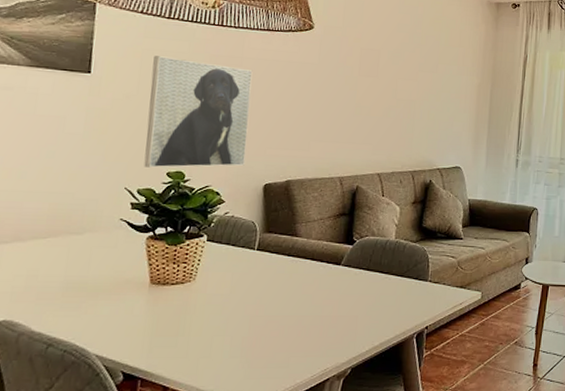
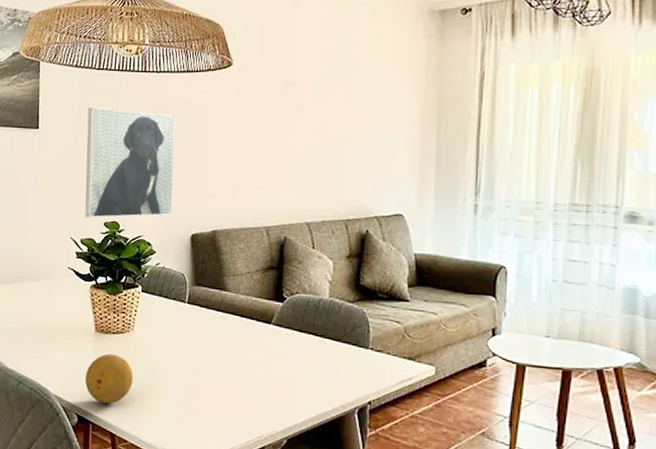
fruit: none [135,305,193,356] -> present [85,353,133,404]

